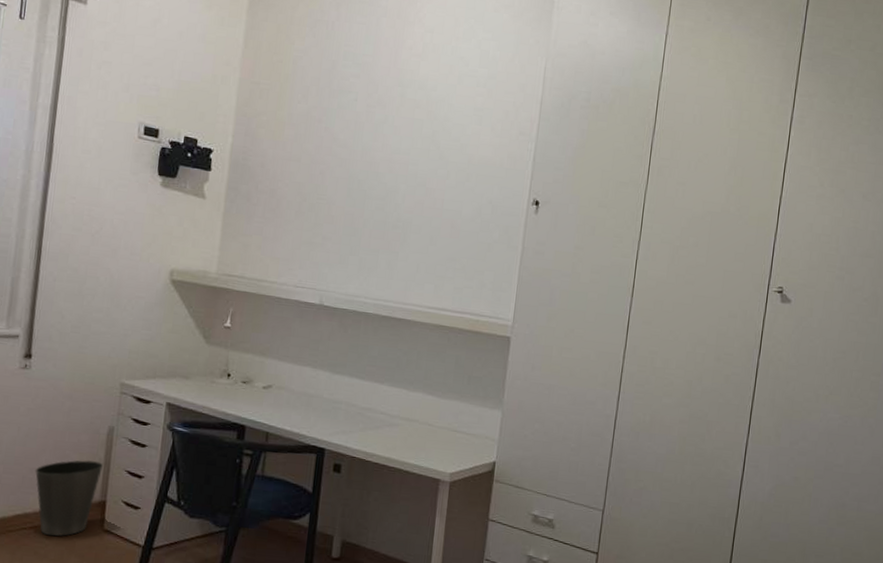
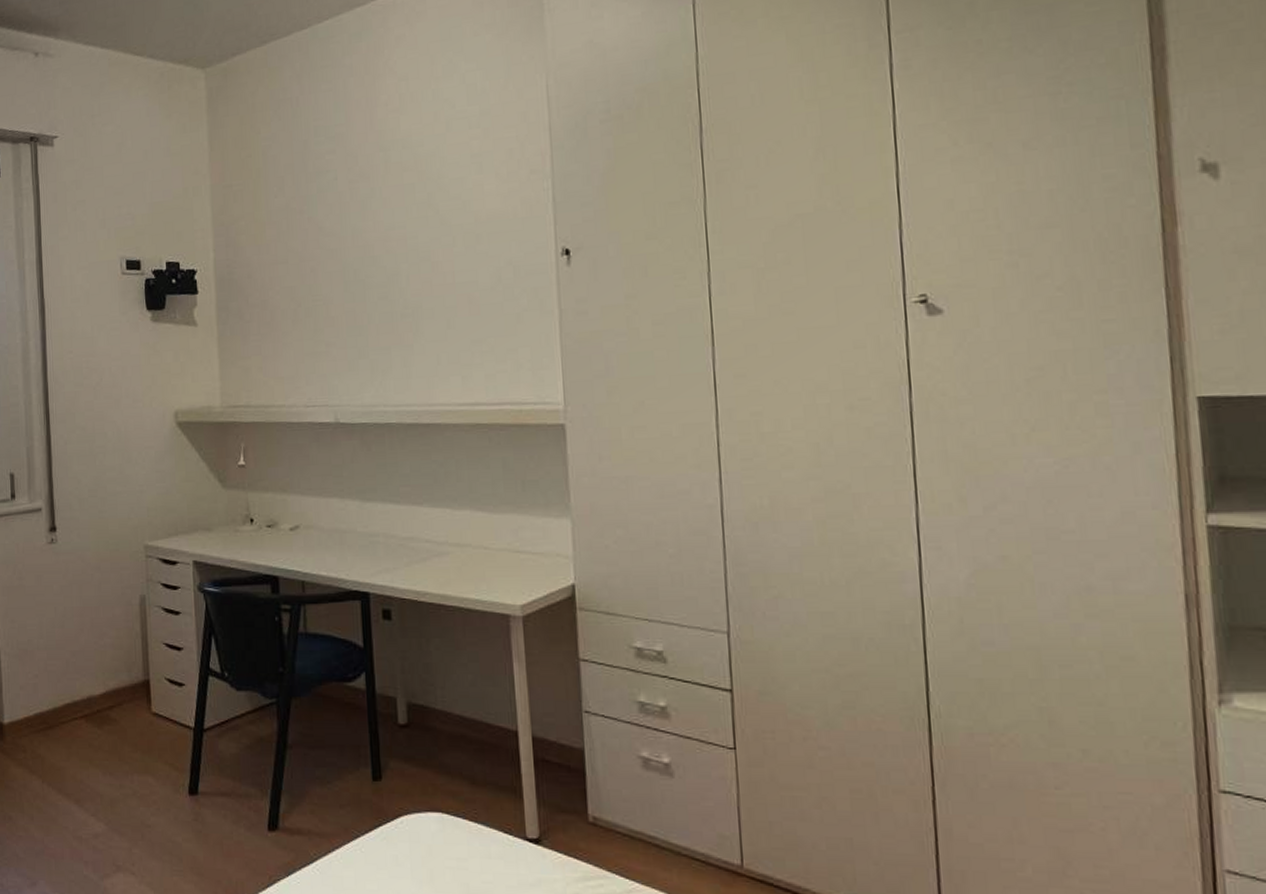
waste basket: present [35,459,104,536] -> none [76,635,142,725]

